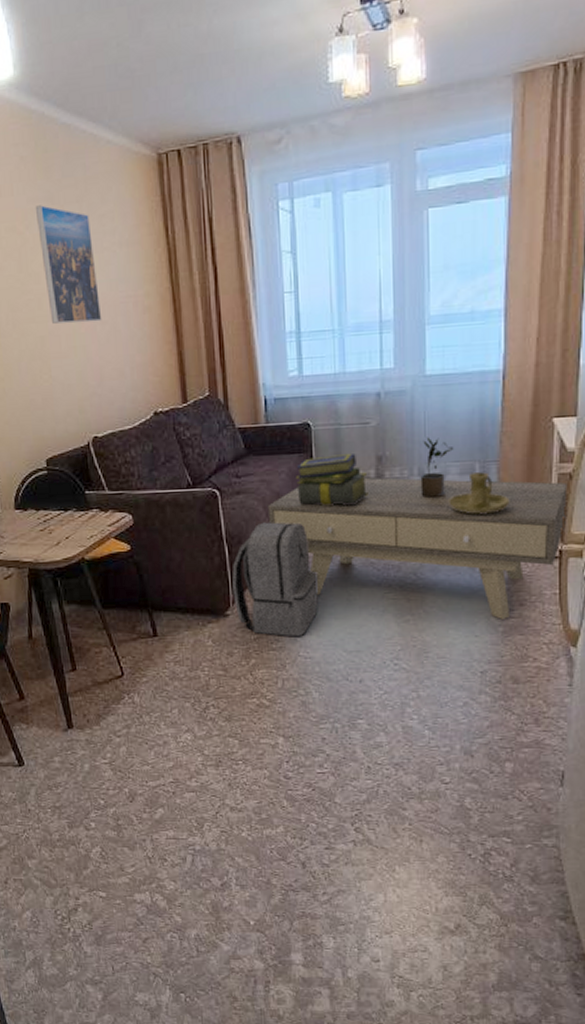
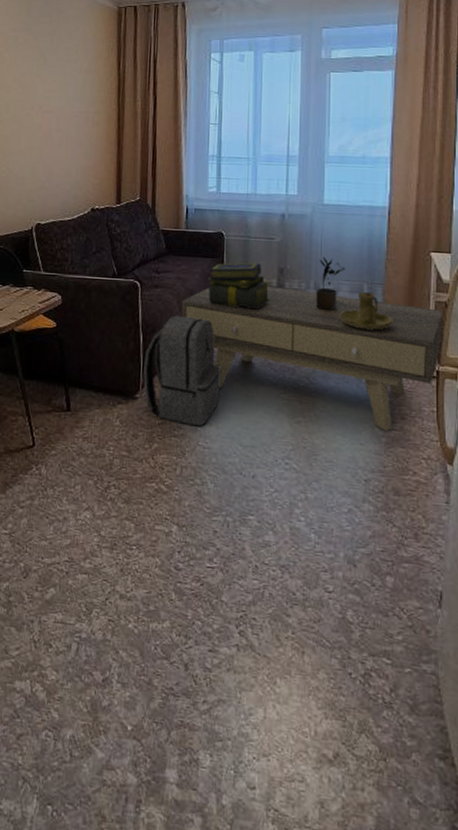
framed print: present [35,205,102,324] -> none [15,34,58,129]

